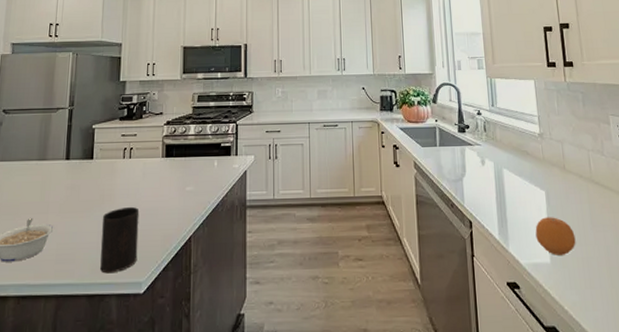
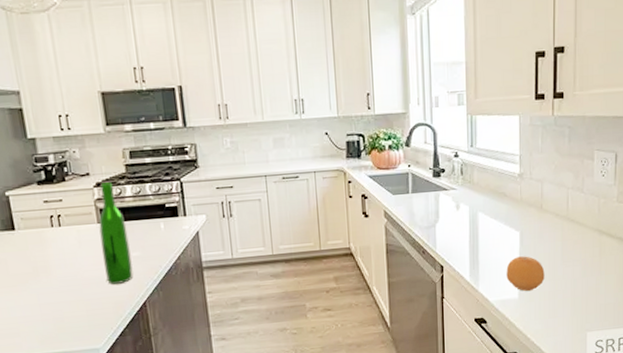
cup: present [100,206,140,274] -> none [41,276,90,344]
wine bottle: none [161,121,186,217] -> present [99,182,134,285]

